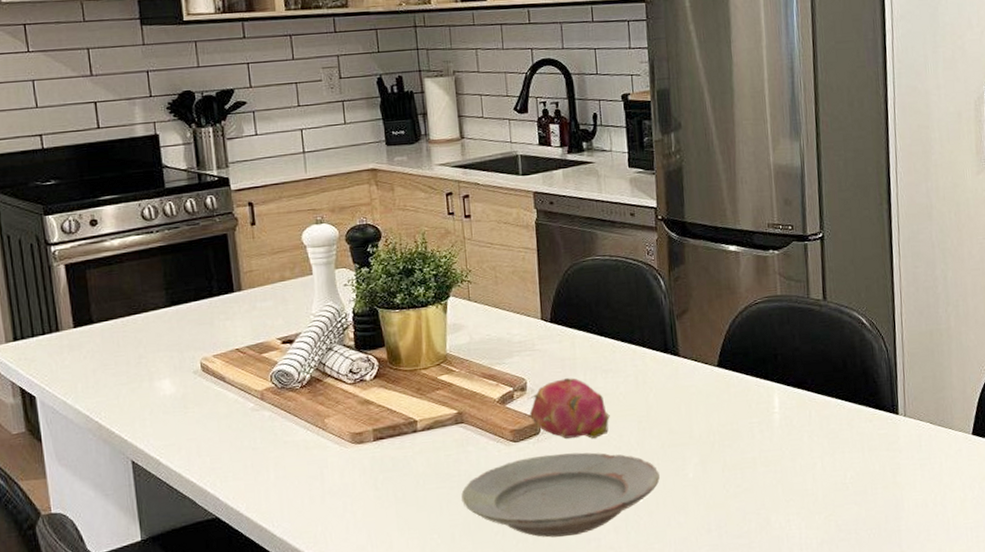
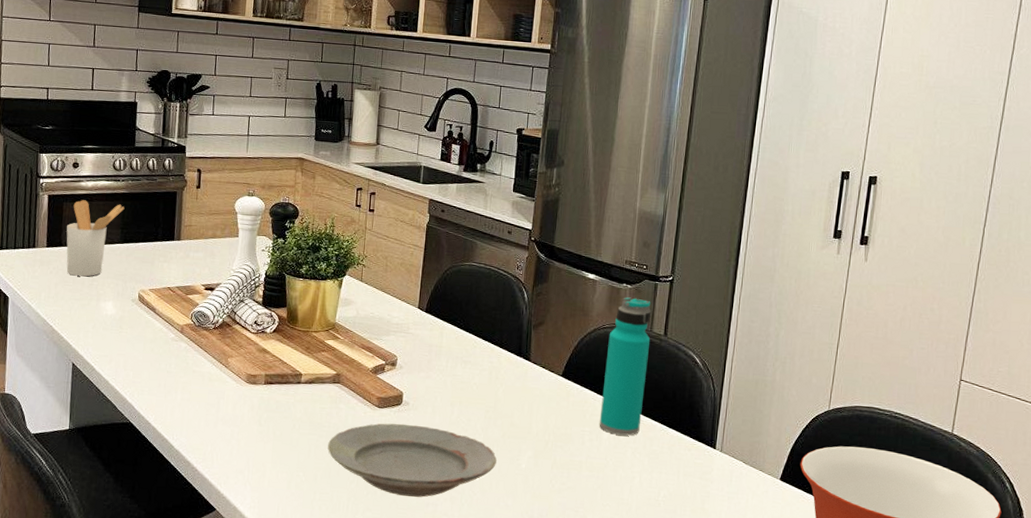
utensil holder: none [95,260,165,356] -> present [66,200,125,277]
fruit: present [527,378,610,439] -> none [395,362,463,418]
water bottle: none [762,263,813,420] -> present [599,297,651,436]

